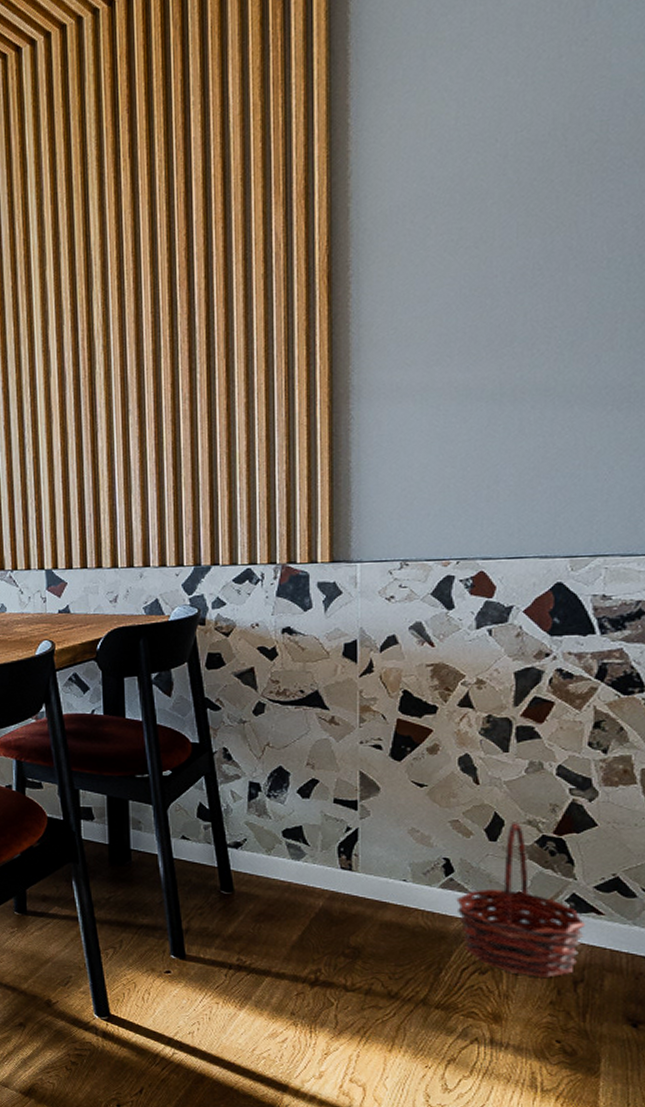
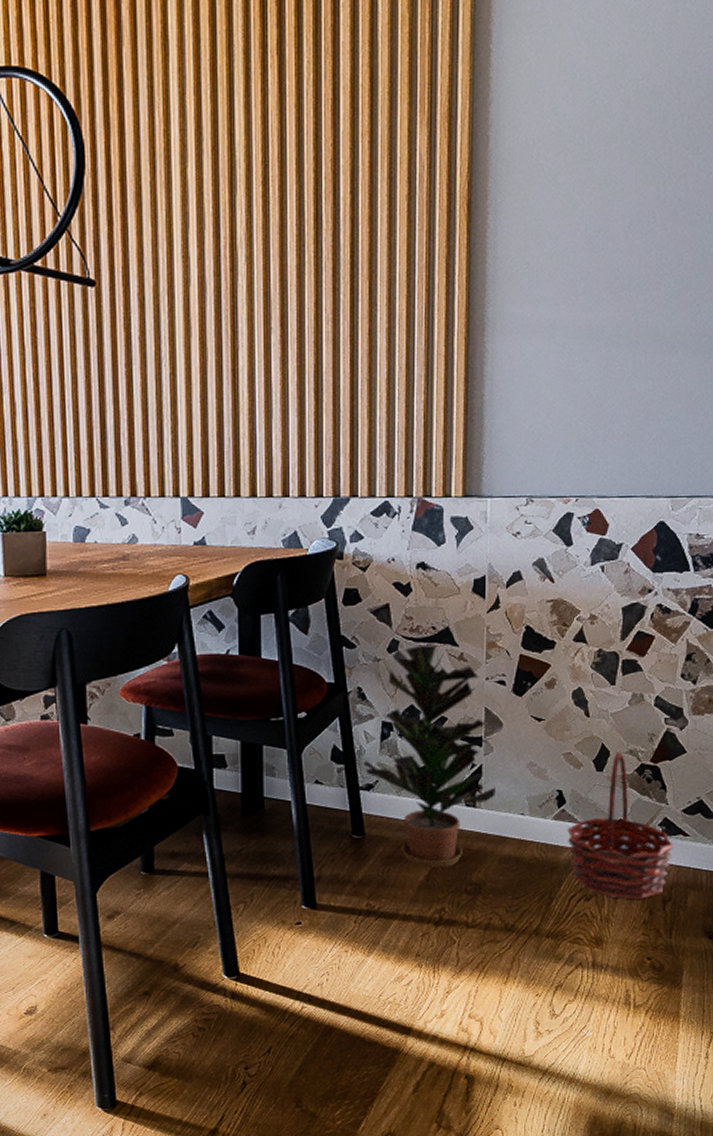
potted plant: none [230,707,374,929] -> present [362,644,496,868]

